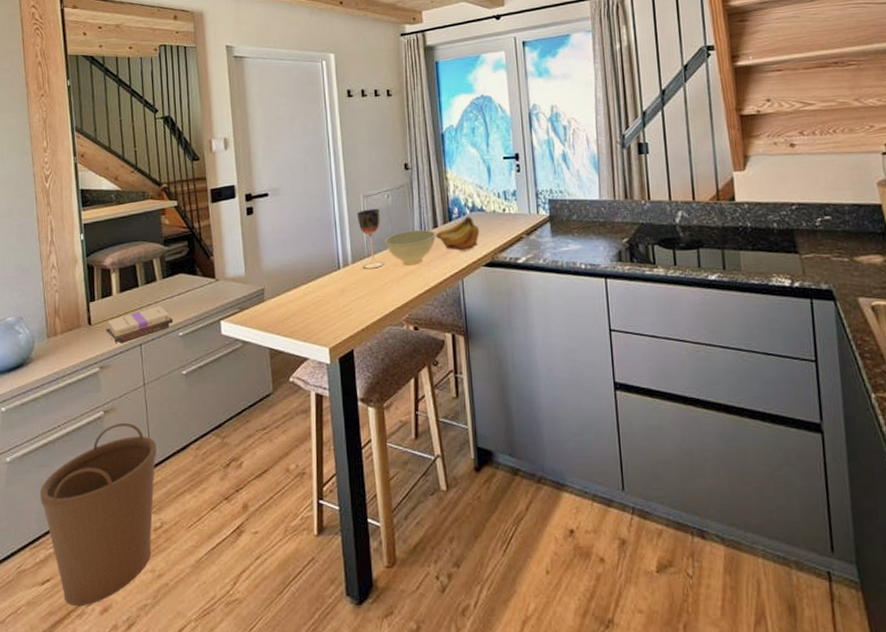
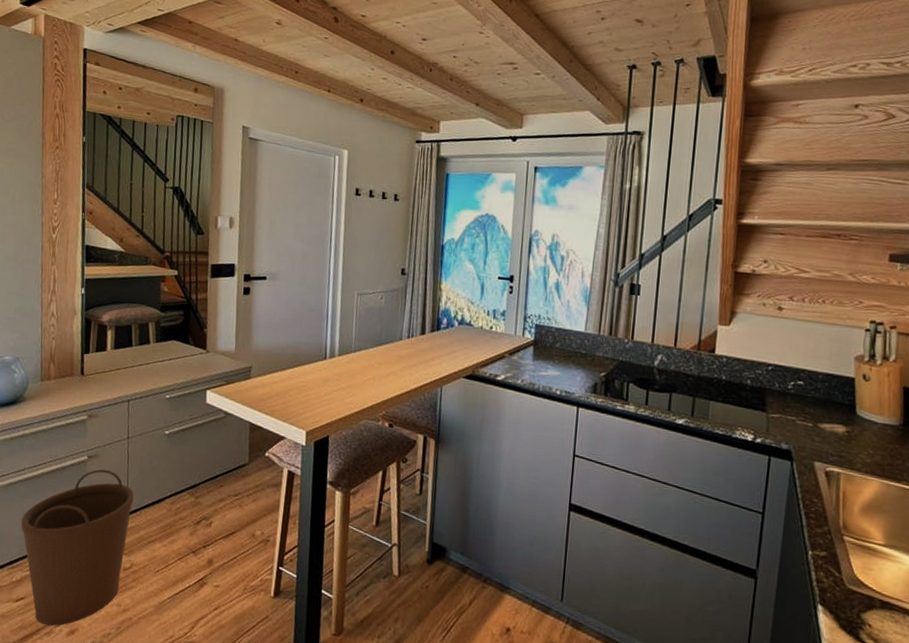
books: present [104,305,174,344] -> none [95,367,162,397]
wineglass: present [357,209,384,269] -> none [349,306,372,364]
bowl: present [384,229,436,266] -> none [372,333,423,367]
fruit: present [435,216,480,252] -> none [421,328,465,361]

